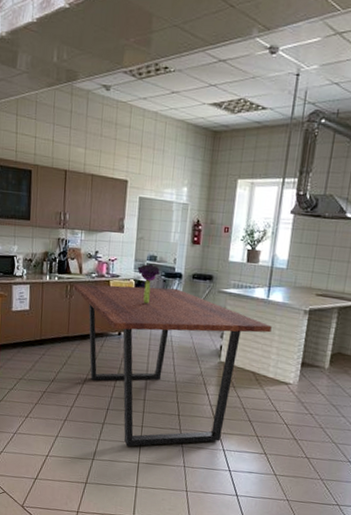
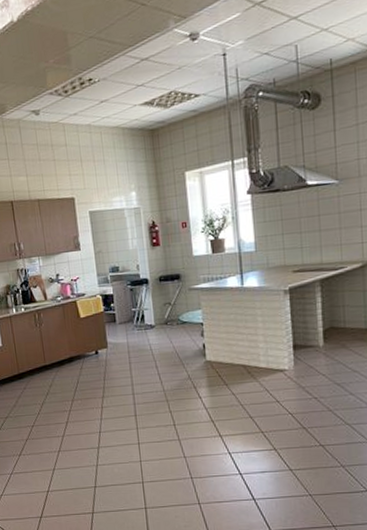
dining table: present [73,283,272,447] -> none [41,294,253,467]
bouquet: present [137,263,160,304] -> none [101,275,125,317]

